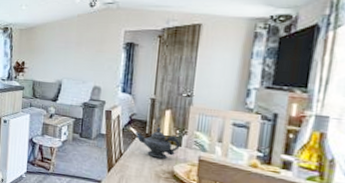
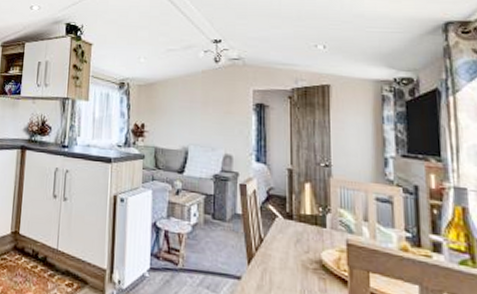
teapot: present [135,127,181,159] -> none [274,204,325,244]

